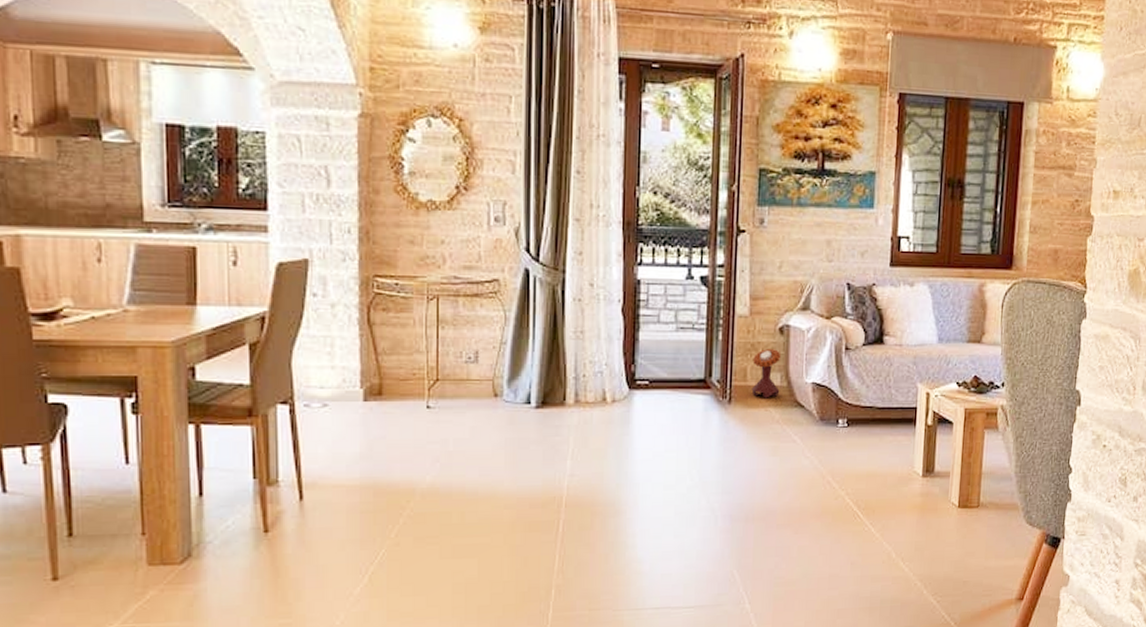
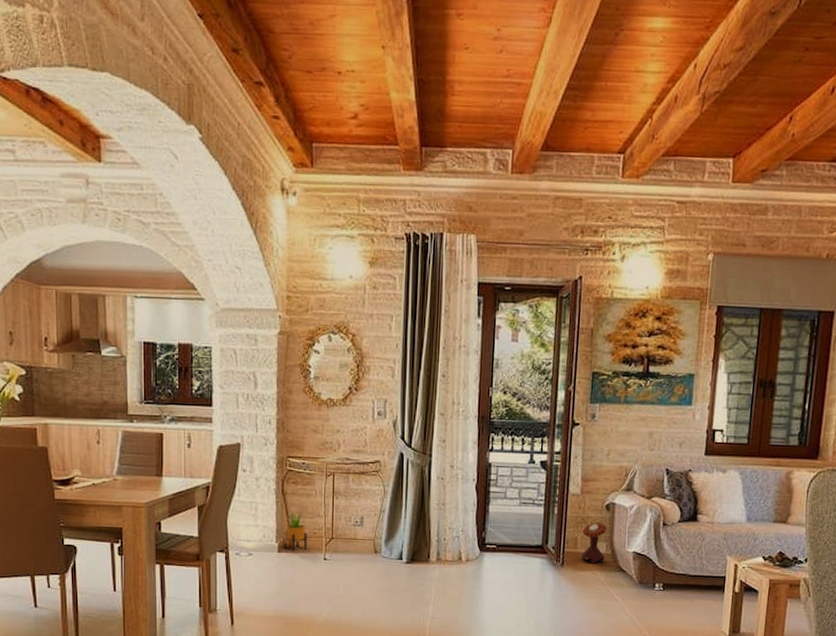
potted plant: none [371,346,403,398] -> present [283,511,307,551]

